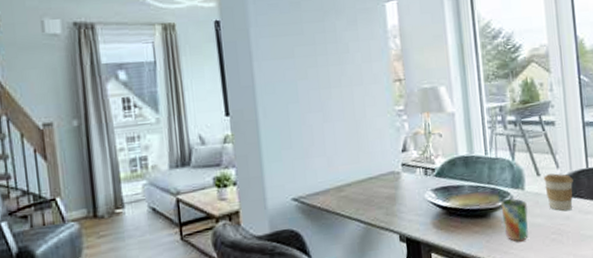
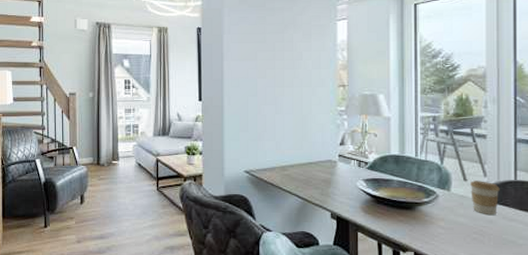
cup: present [500,198,529,242] -> none [426,197,451,236]

